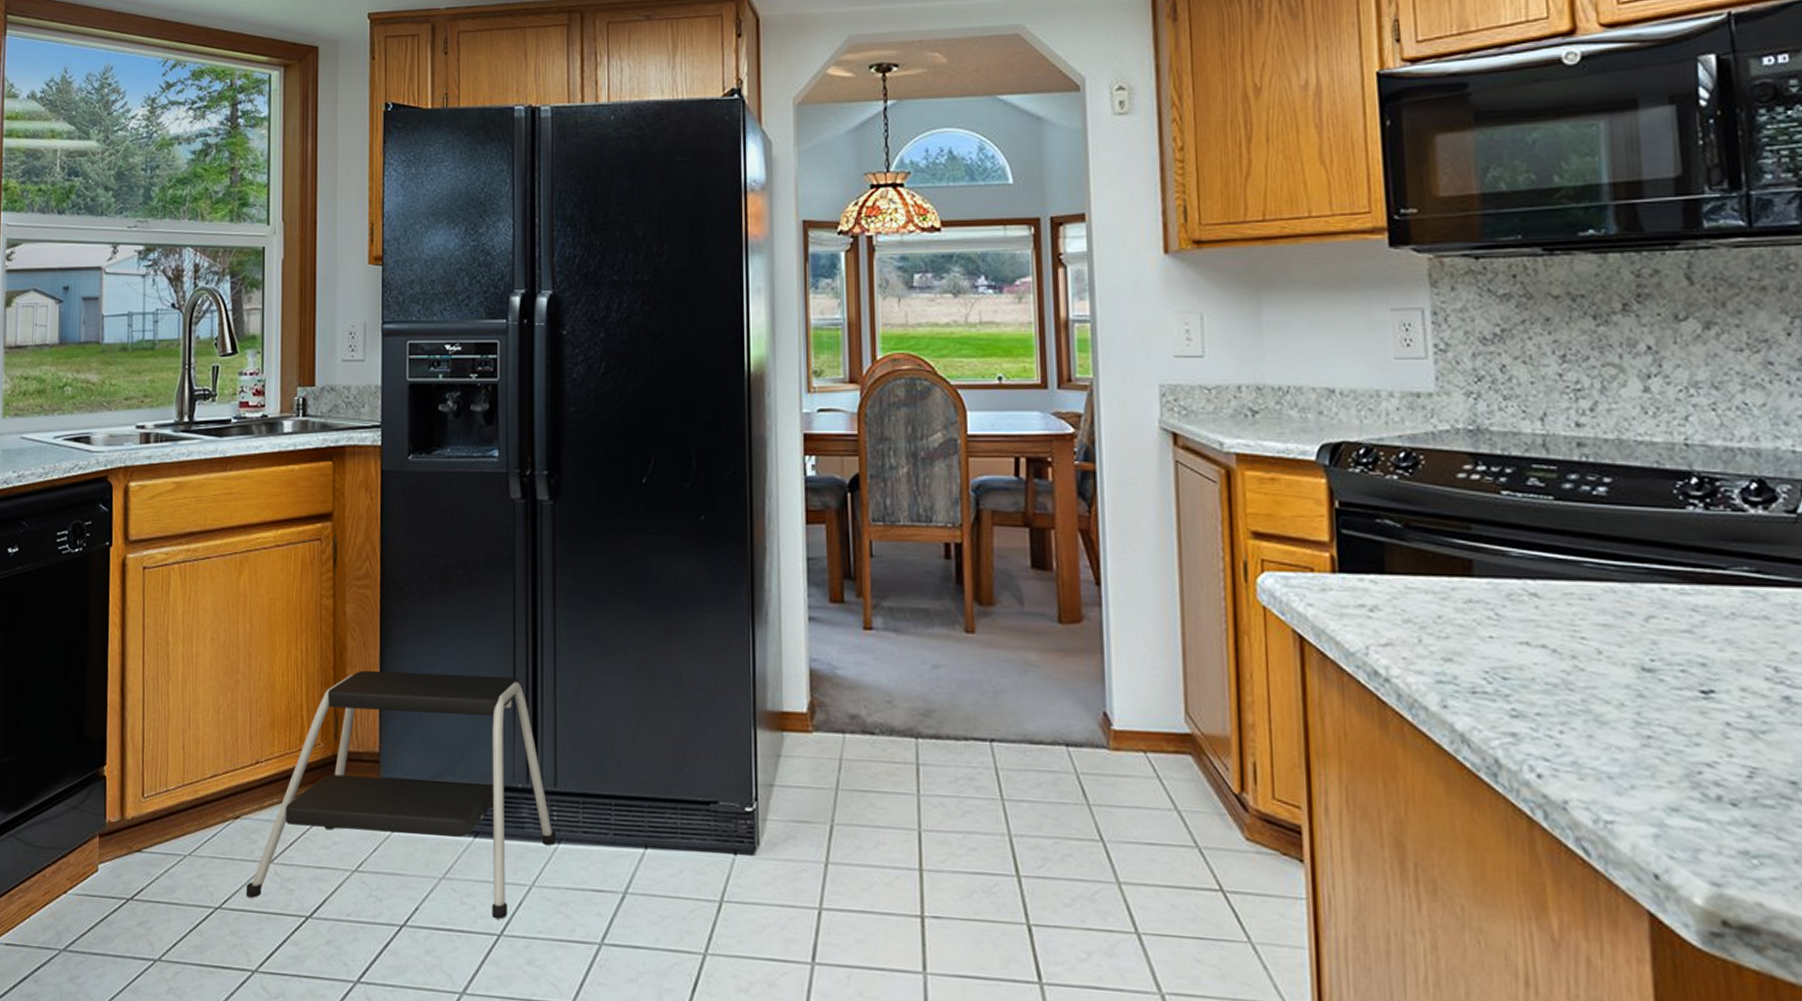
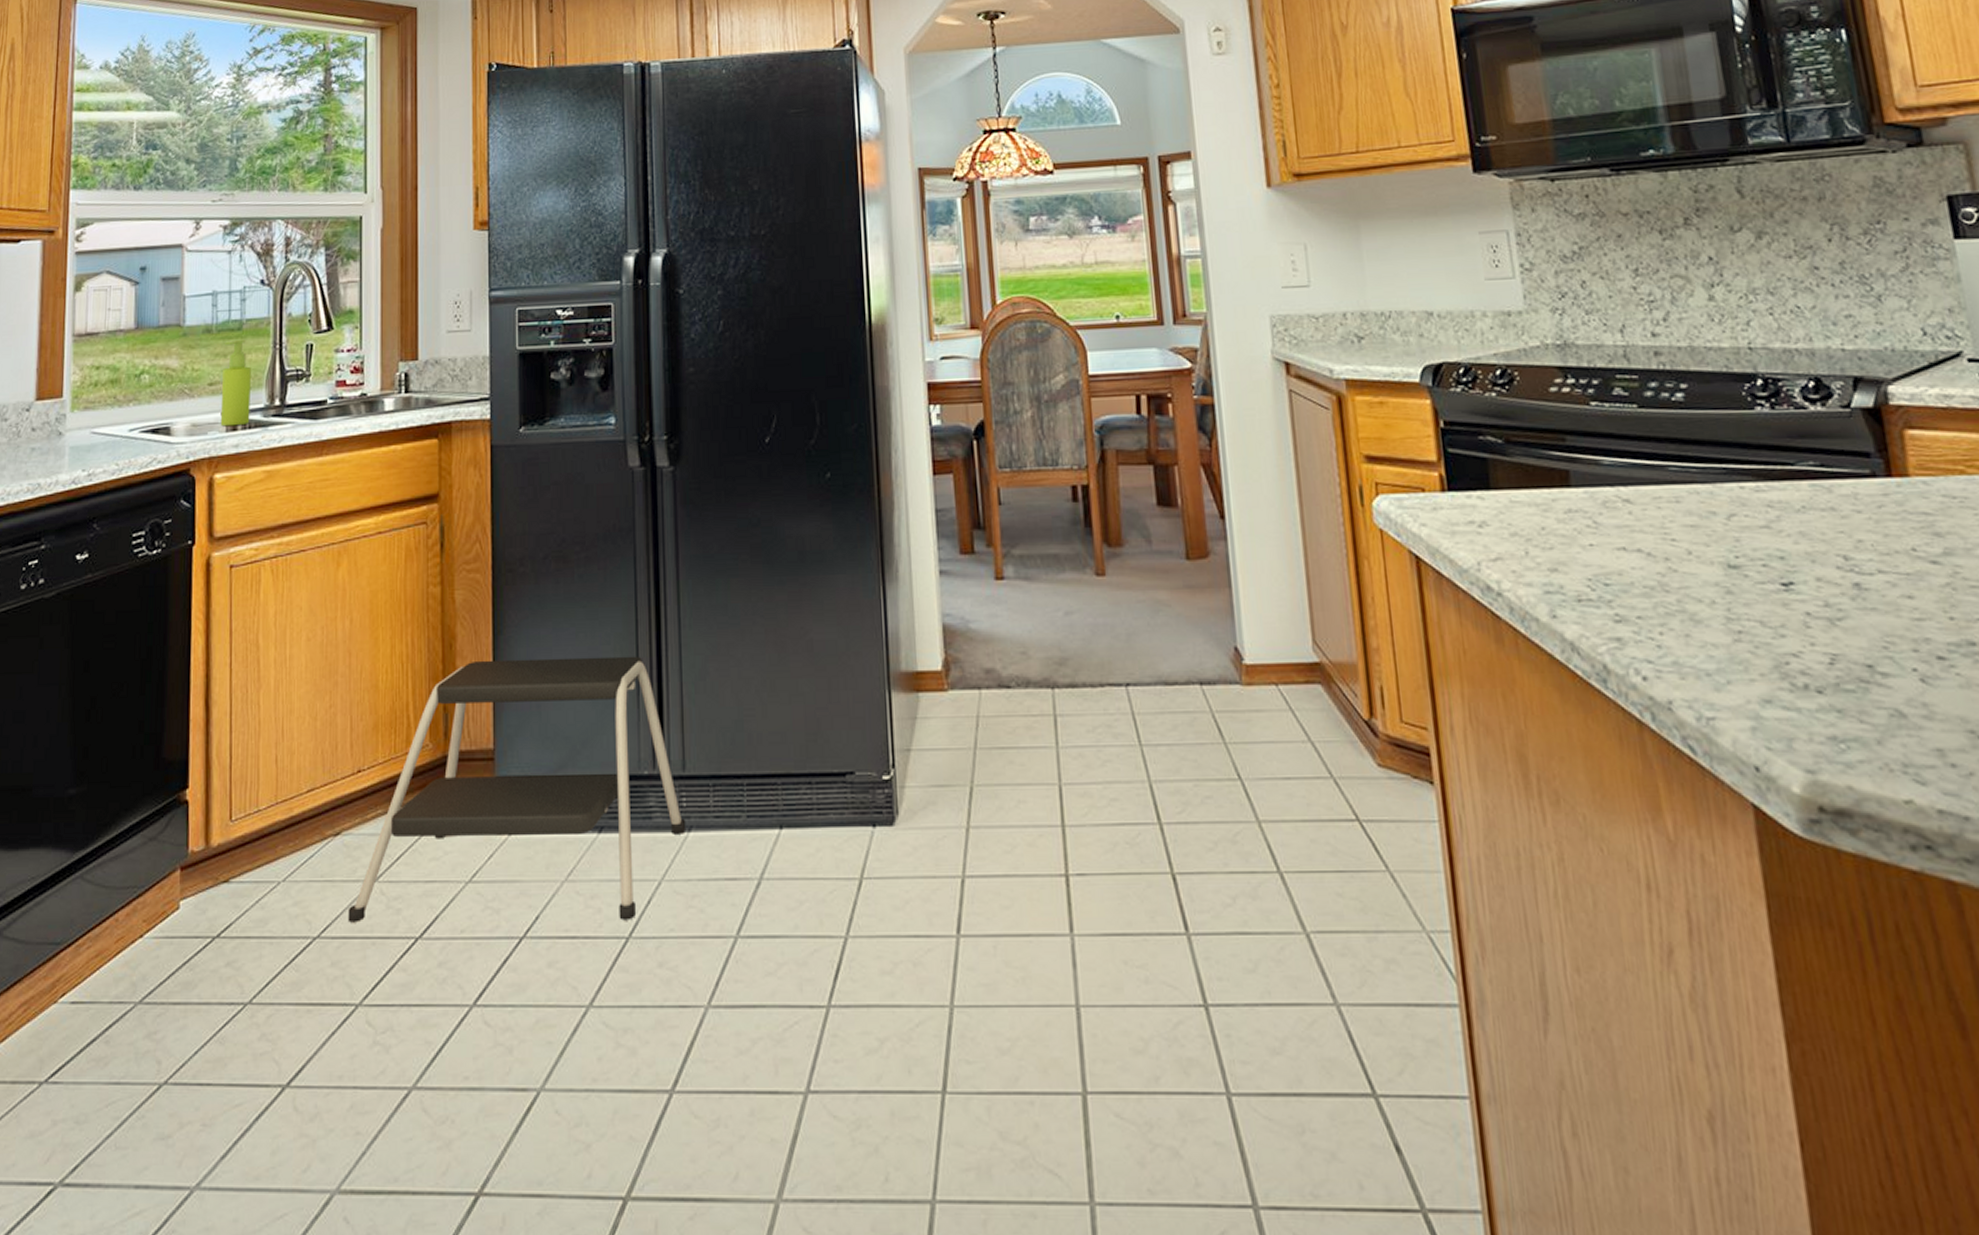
soap dispenser: none [135,358,163,439] -> present [220,339,251,427]

